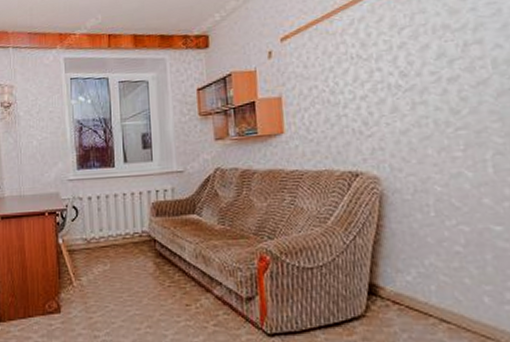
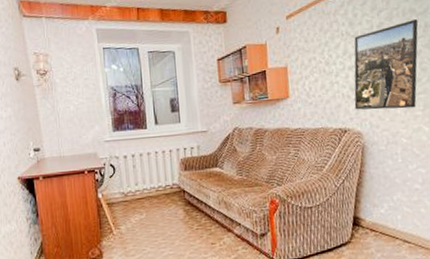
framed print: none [367,37,455,149] -> present [354,19,418,110]

